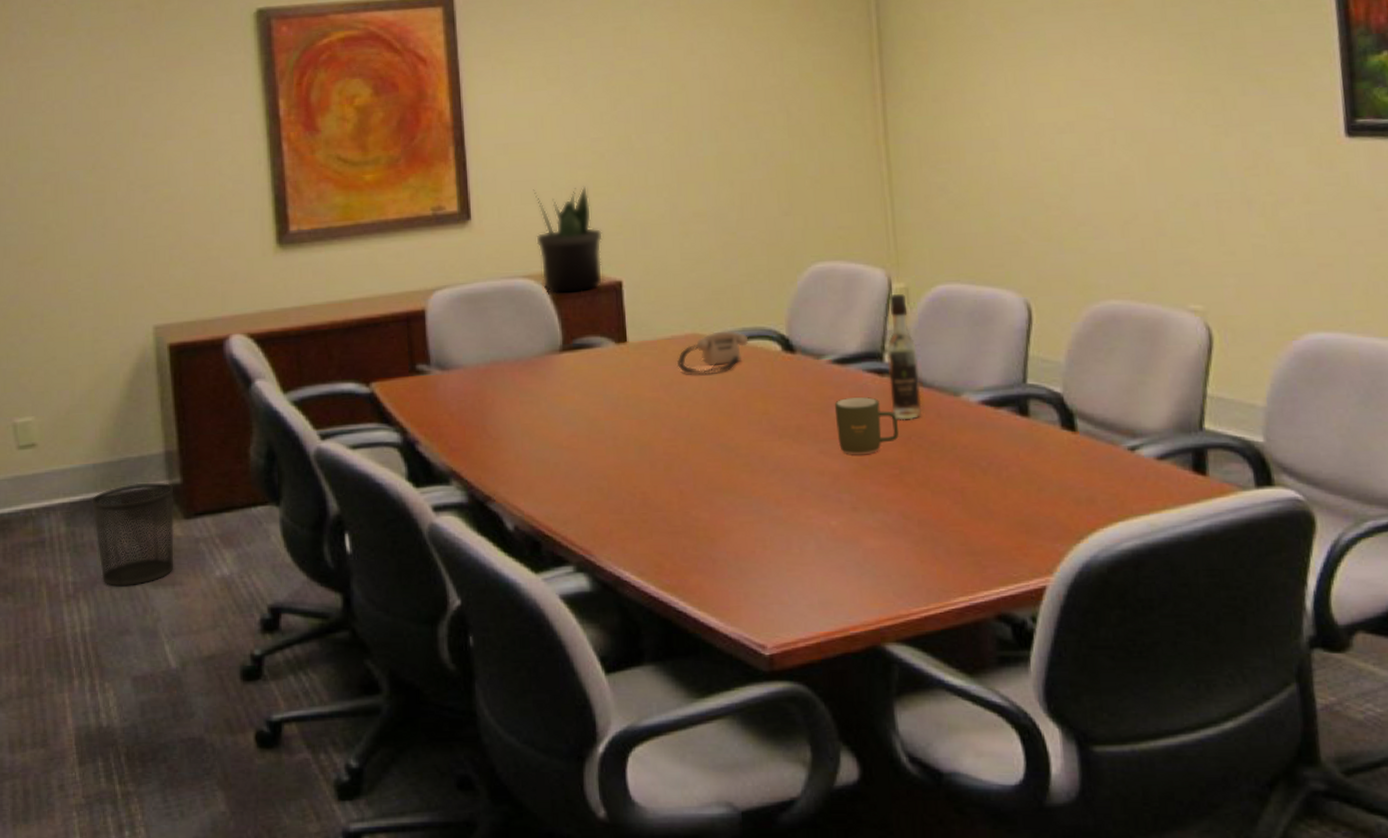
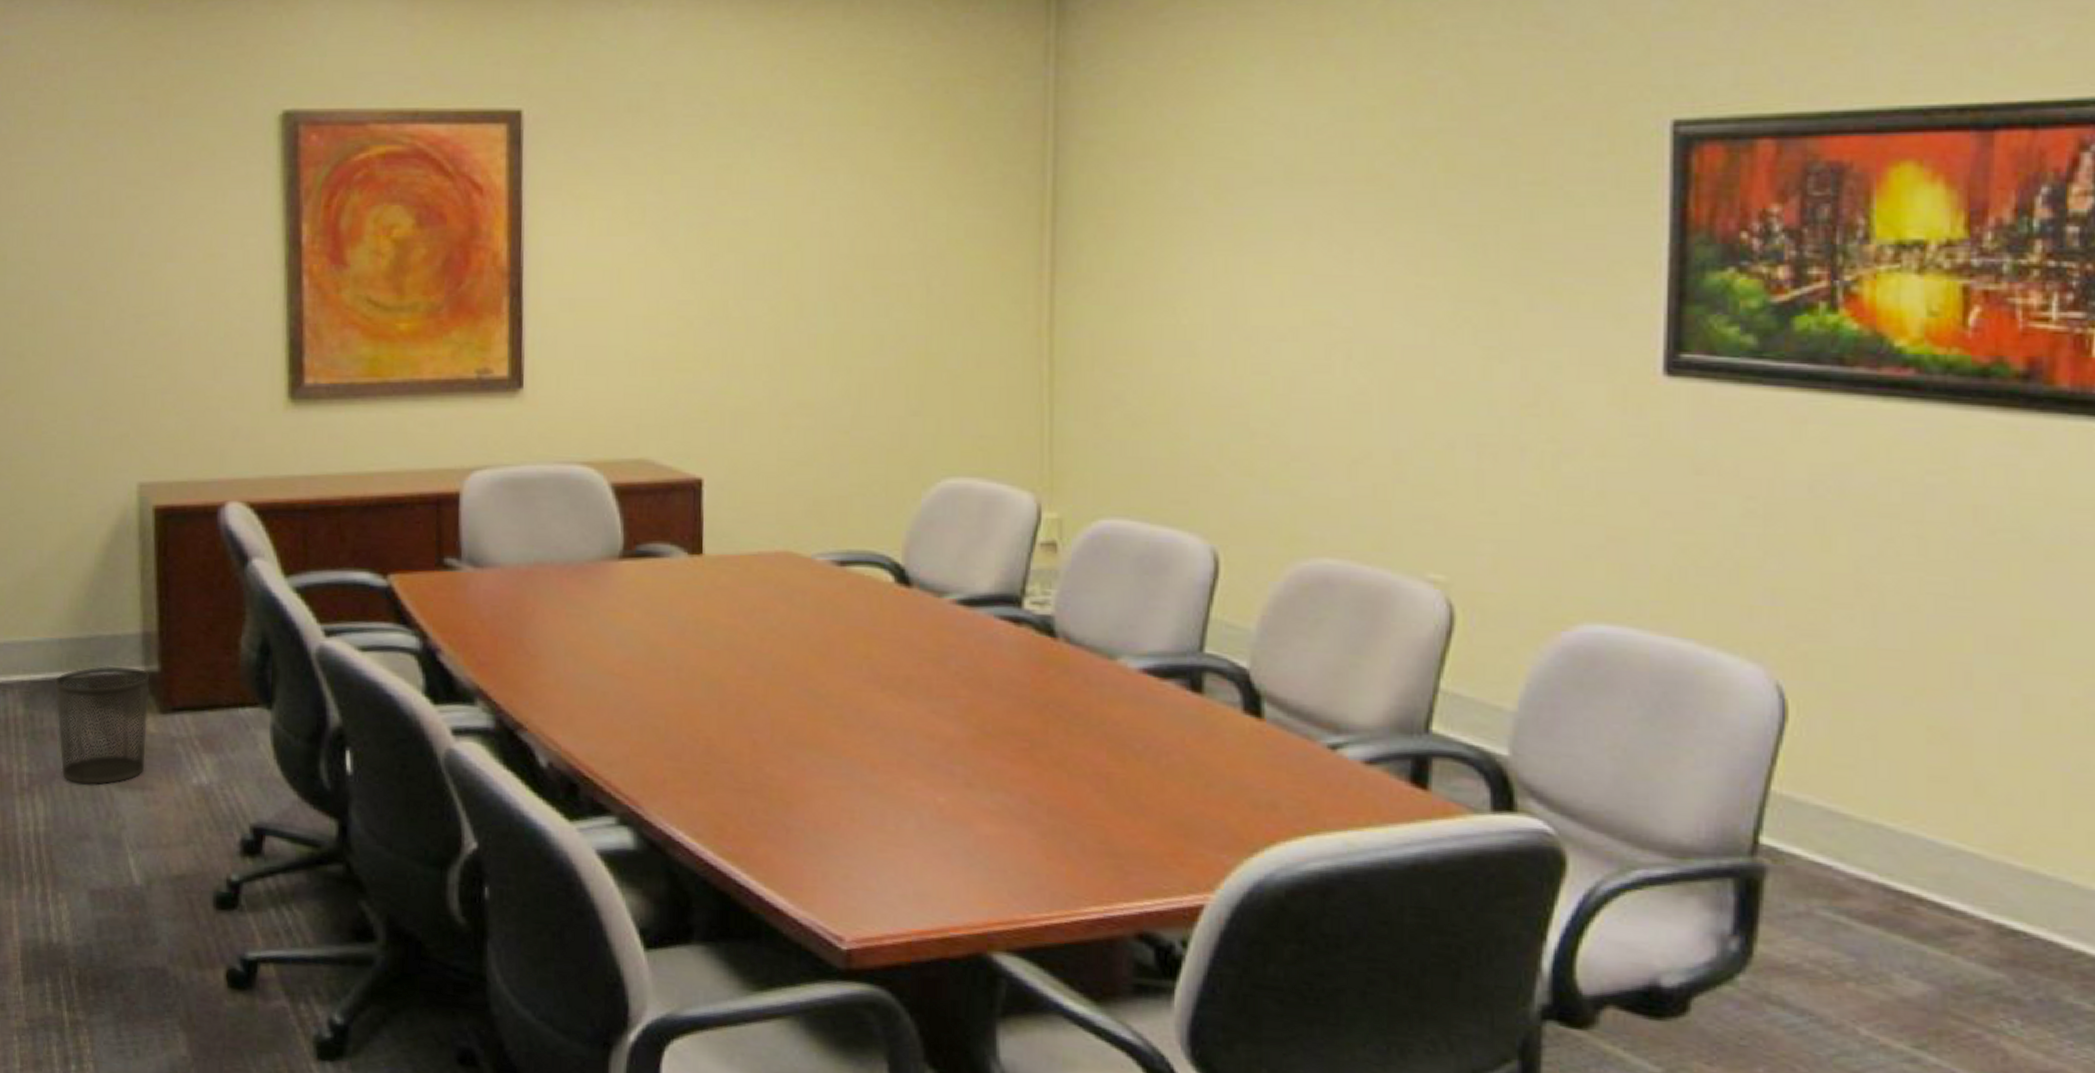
planter: present [533,186,603,294] -> none [601,357,683,489]
telephone: present [677,331,749,375] -> none [763,551,854,603]
mug: present [834,396,899,455] -> none [954,647,1033,721]
bottle: present [886,294,922,420] -> none [1027,526,1066,684]

